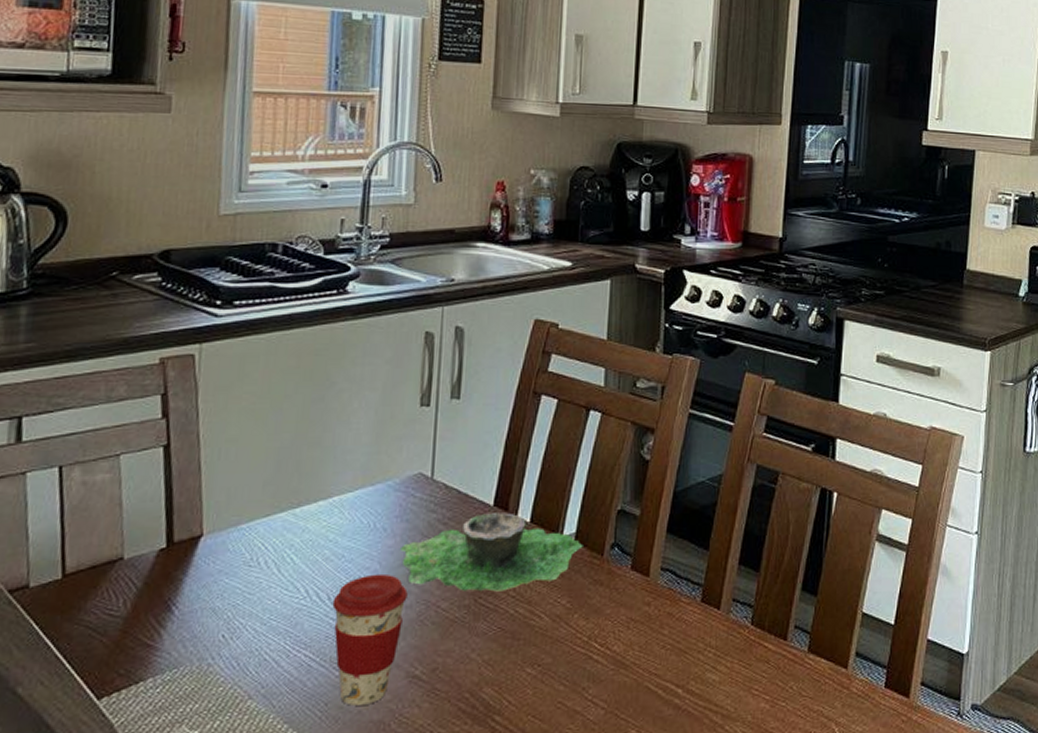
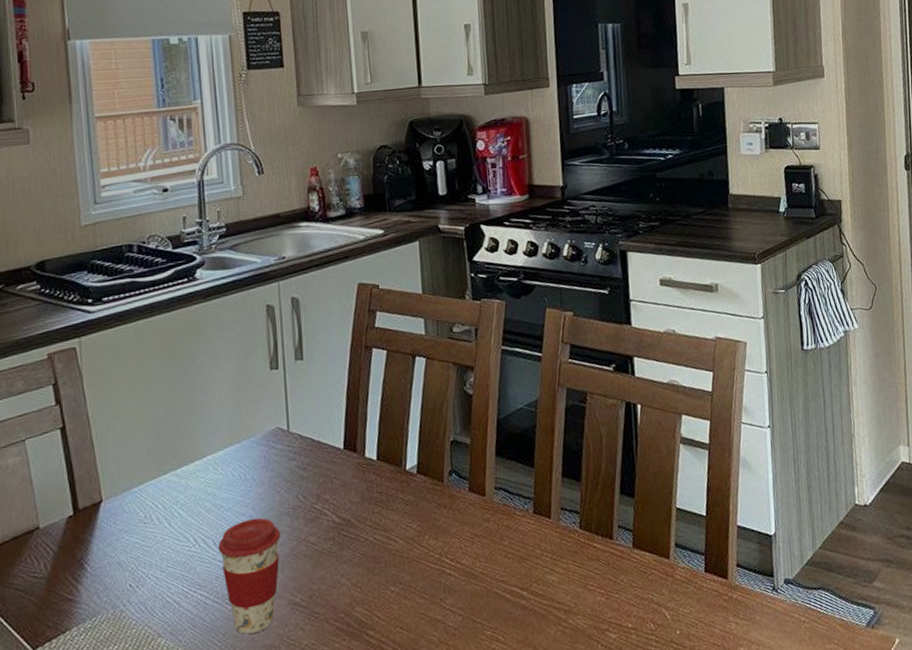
succulent planter: present [399,513,583,592] -> none [268,453,425,526]

